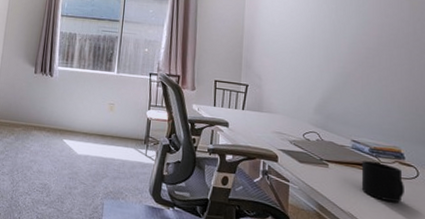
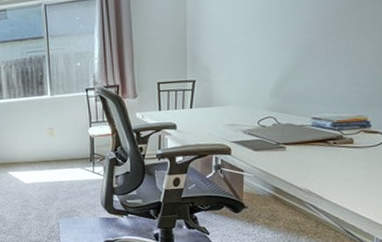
mug: present [361,161,404,203] -> none [320,135,368,172]

